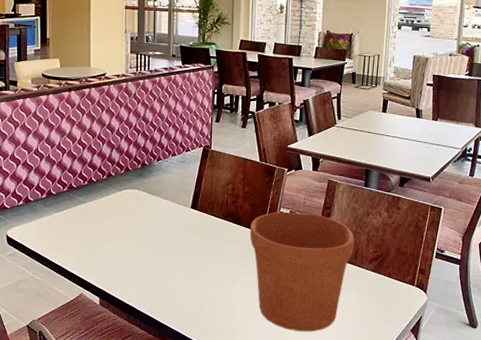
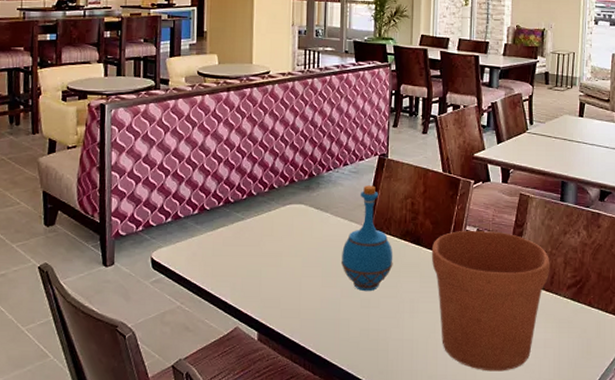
bottle: none [171,173,216,264] -> present [342,185,393,292]

